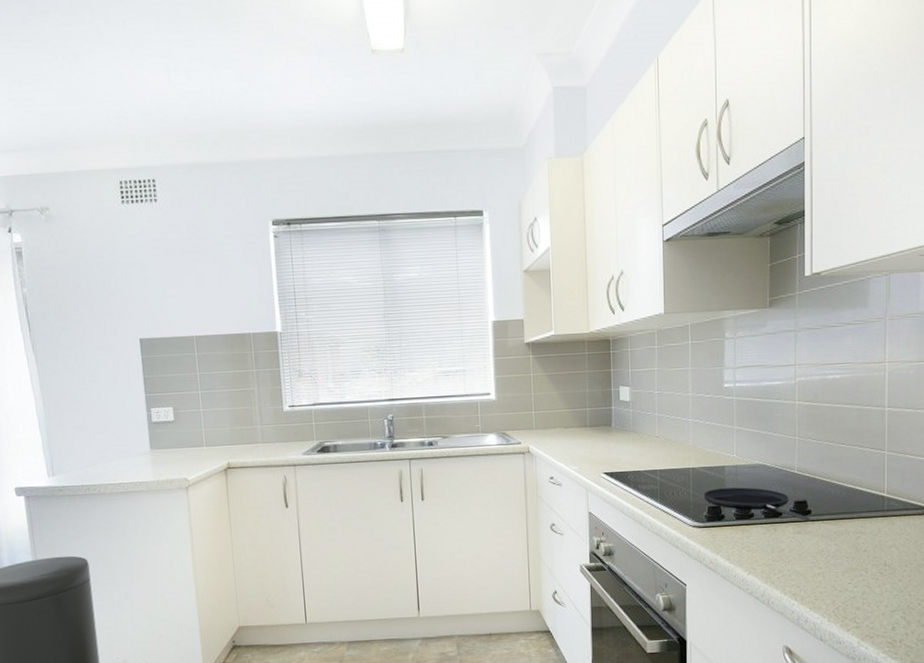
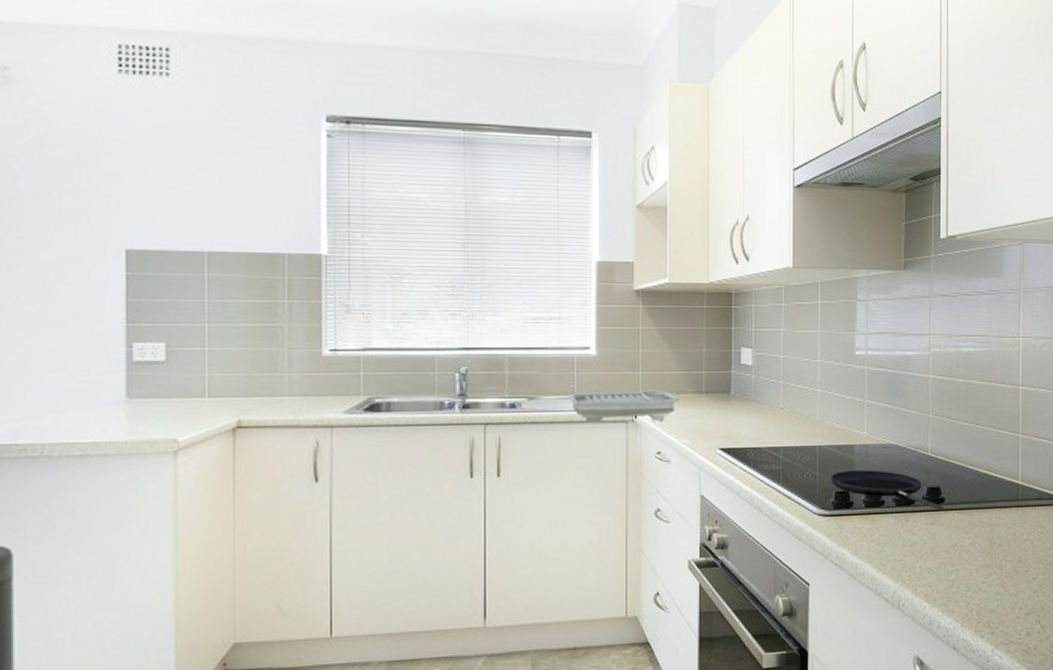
dish rack: none [474,426,567,455] -> present [568,390,679,422]

